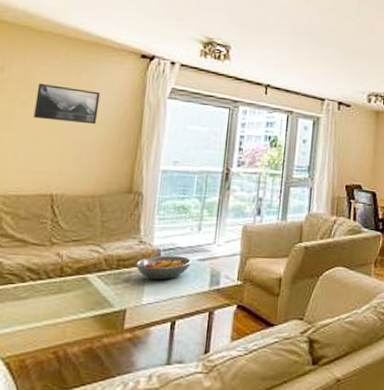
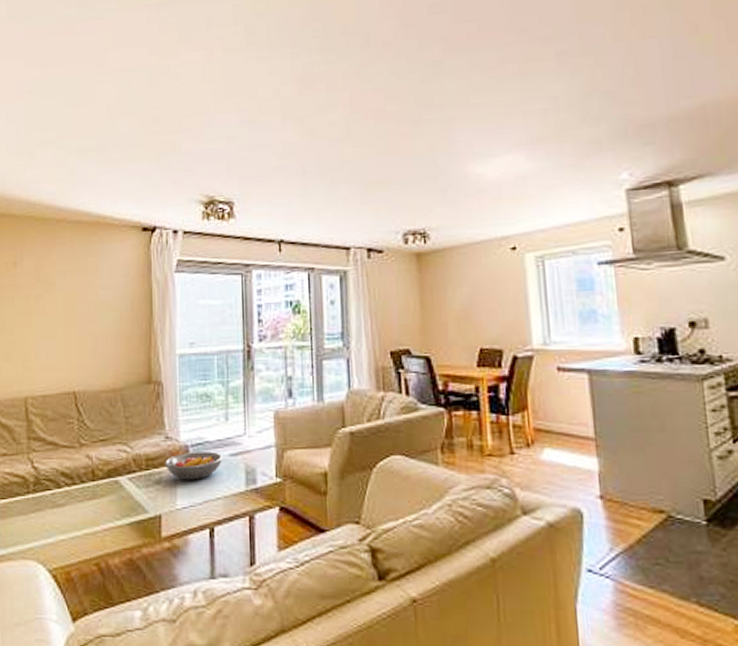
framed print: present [33,83,100,125] -> none [48,273,108,313]

